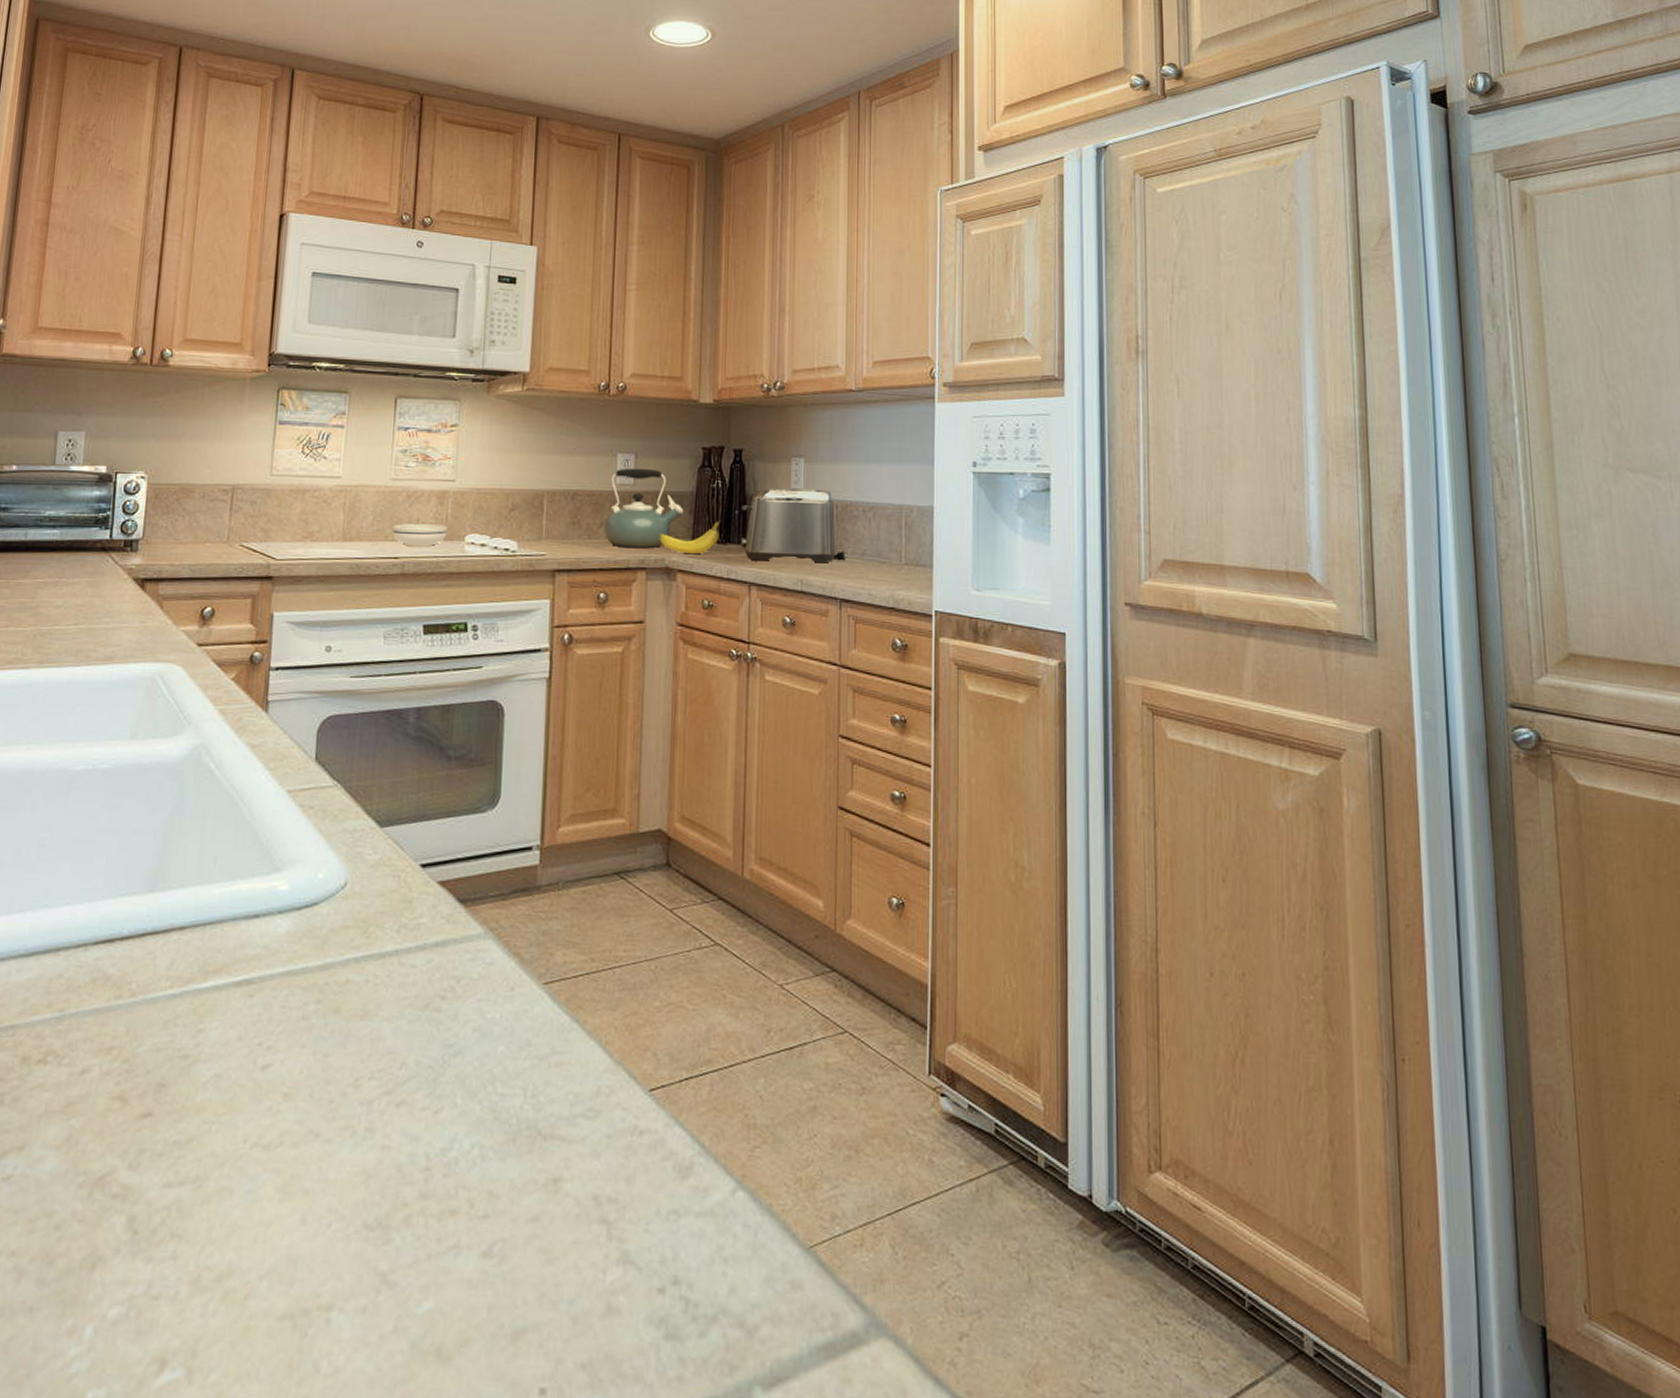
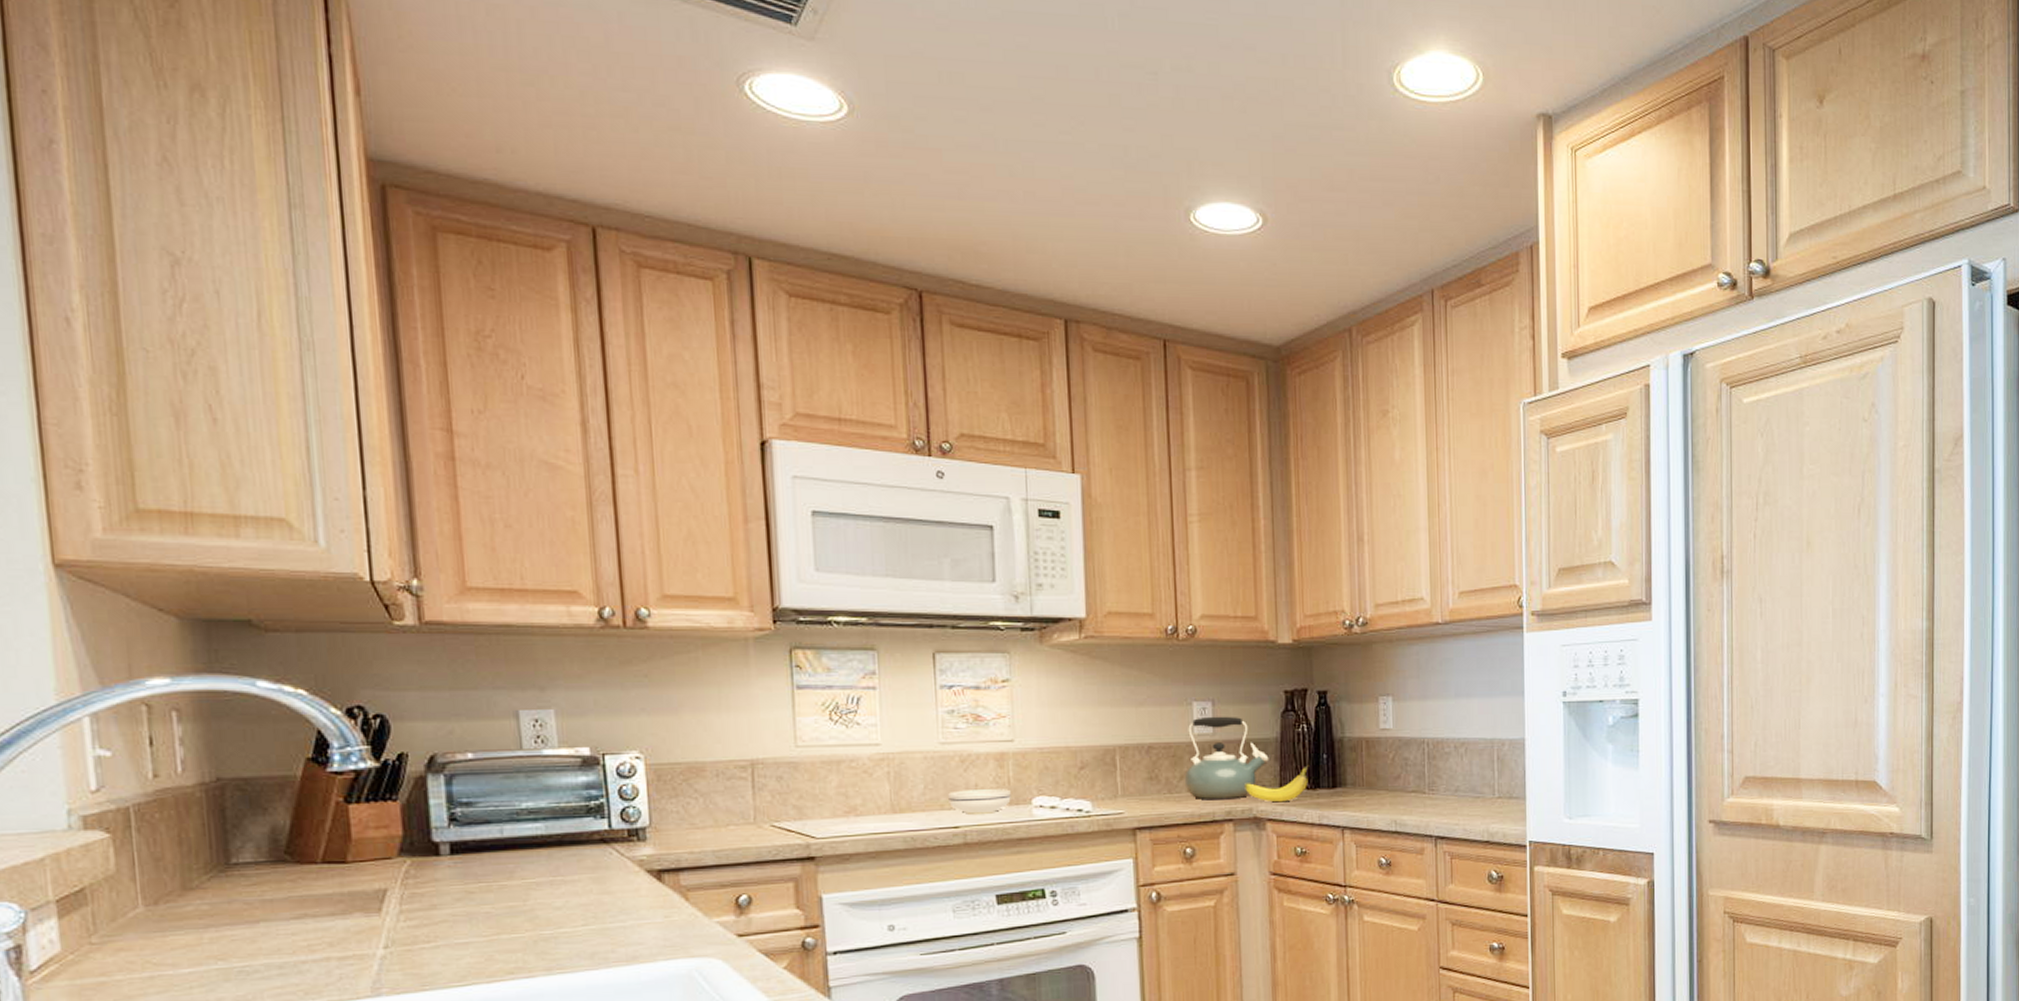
toaster: present [740,488,848,563] -> none [1329,728,1442,805]

